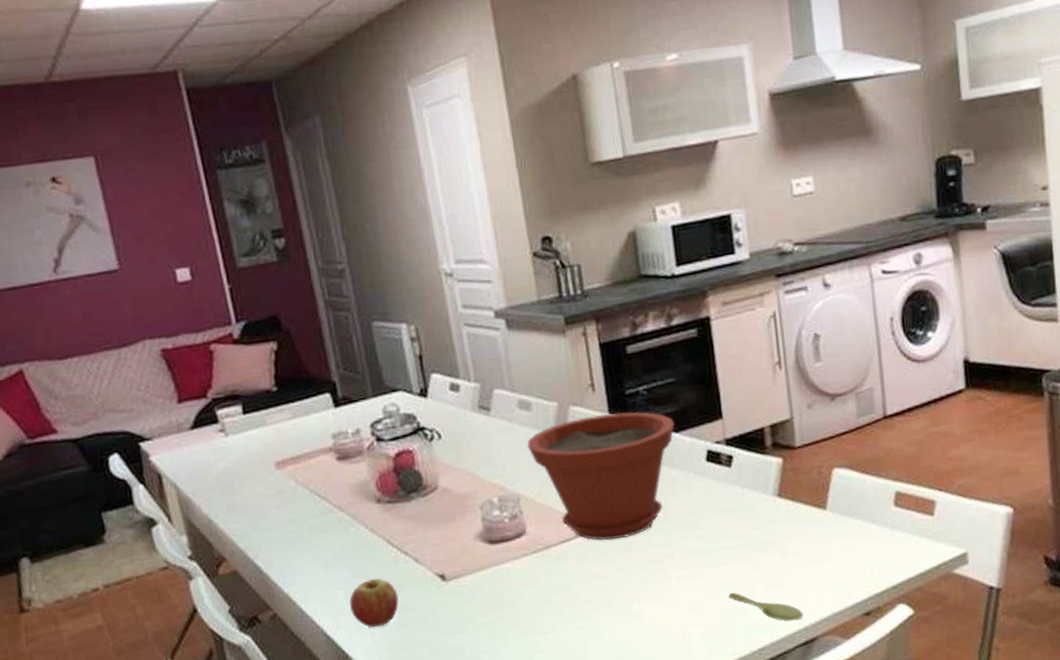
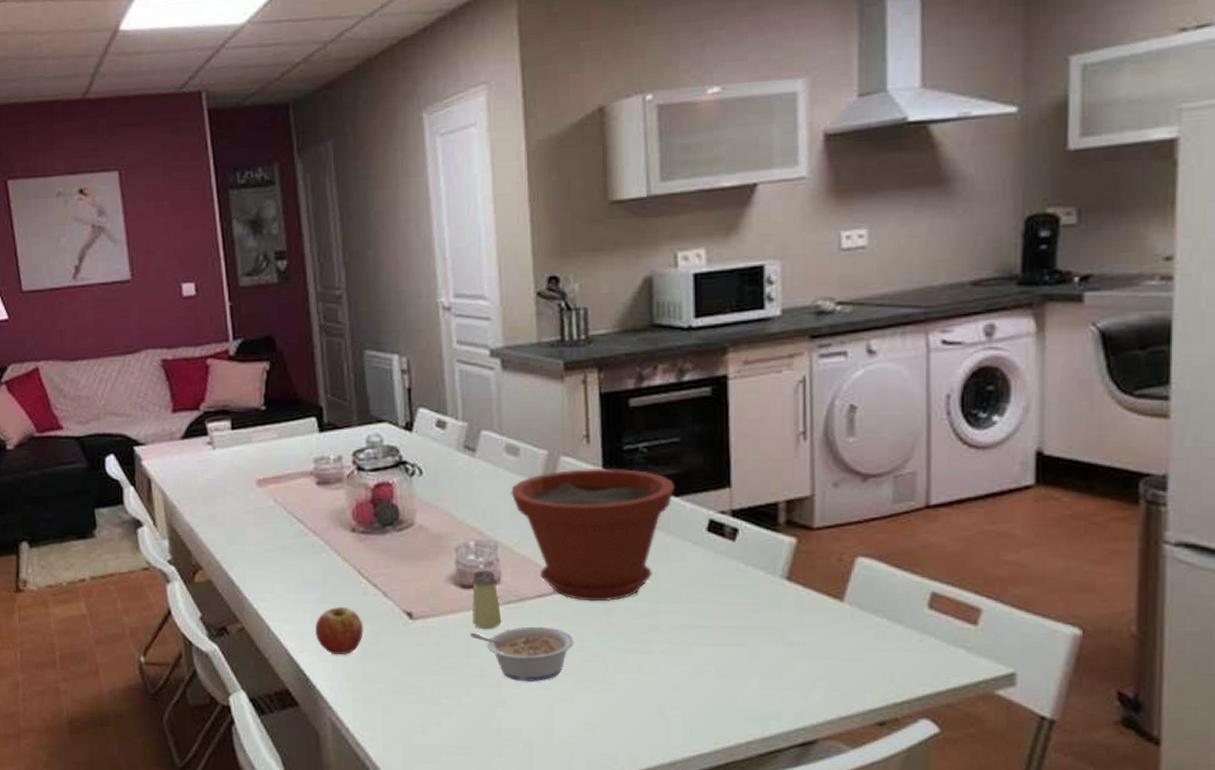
saltshaker: none [499,523,531,581] -> present [472,570,502,629]
legume: none [502,569,599,625] -> present [470,626,574,682]
spoon: present [728,592,803,621] -> none [717,676,803,718]

